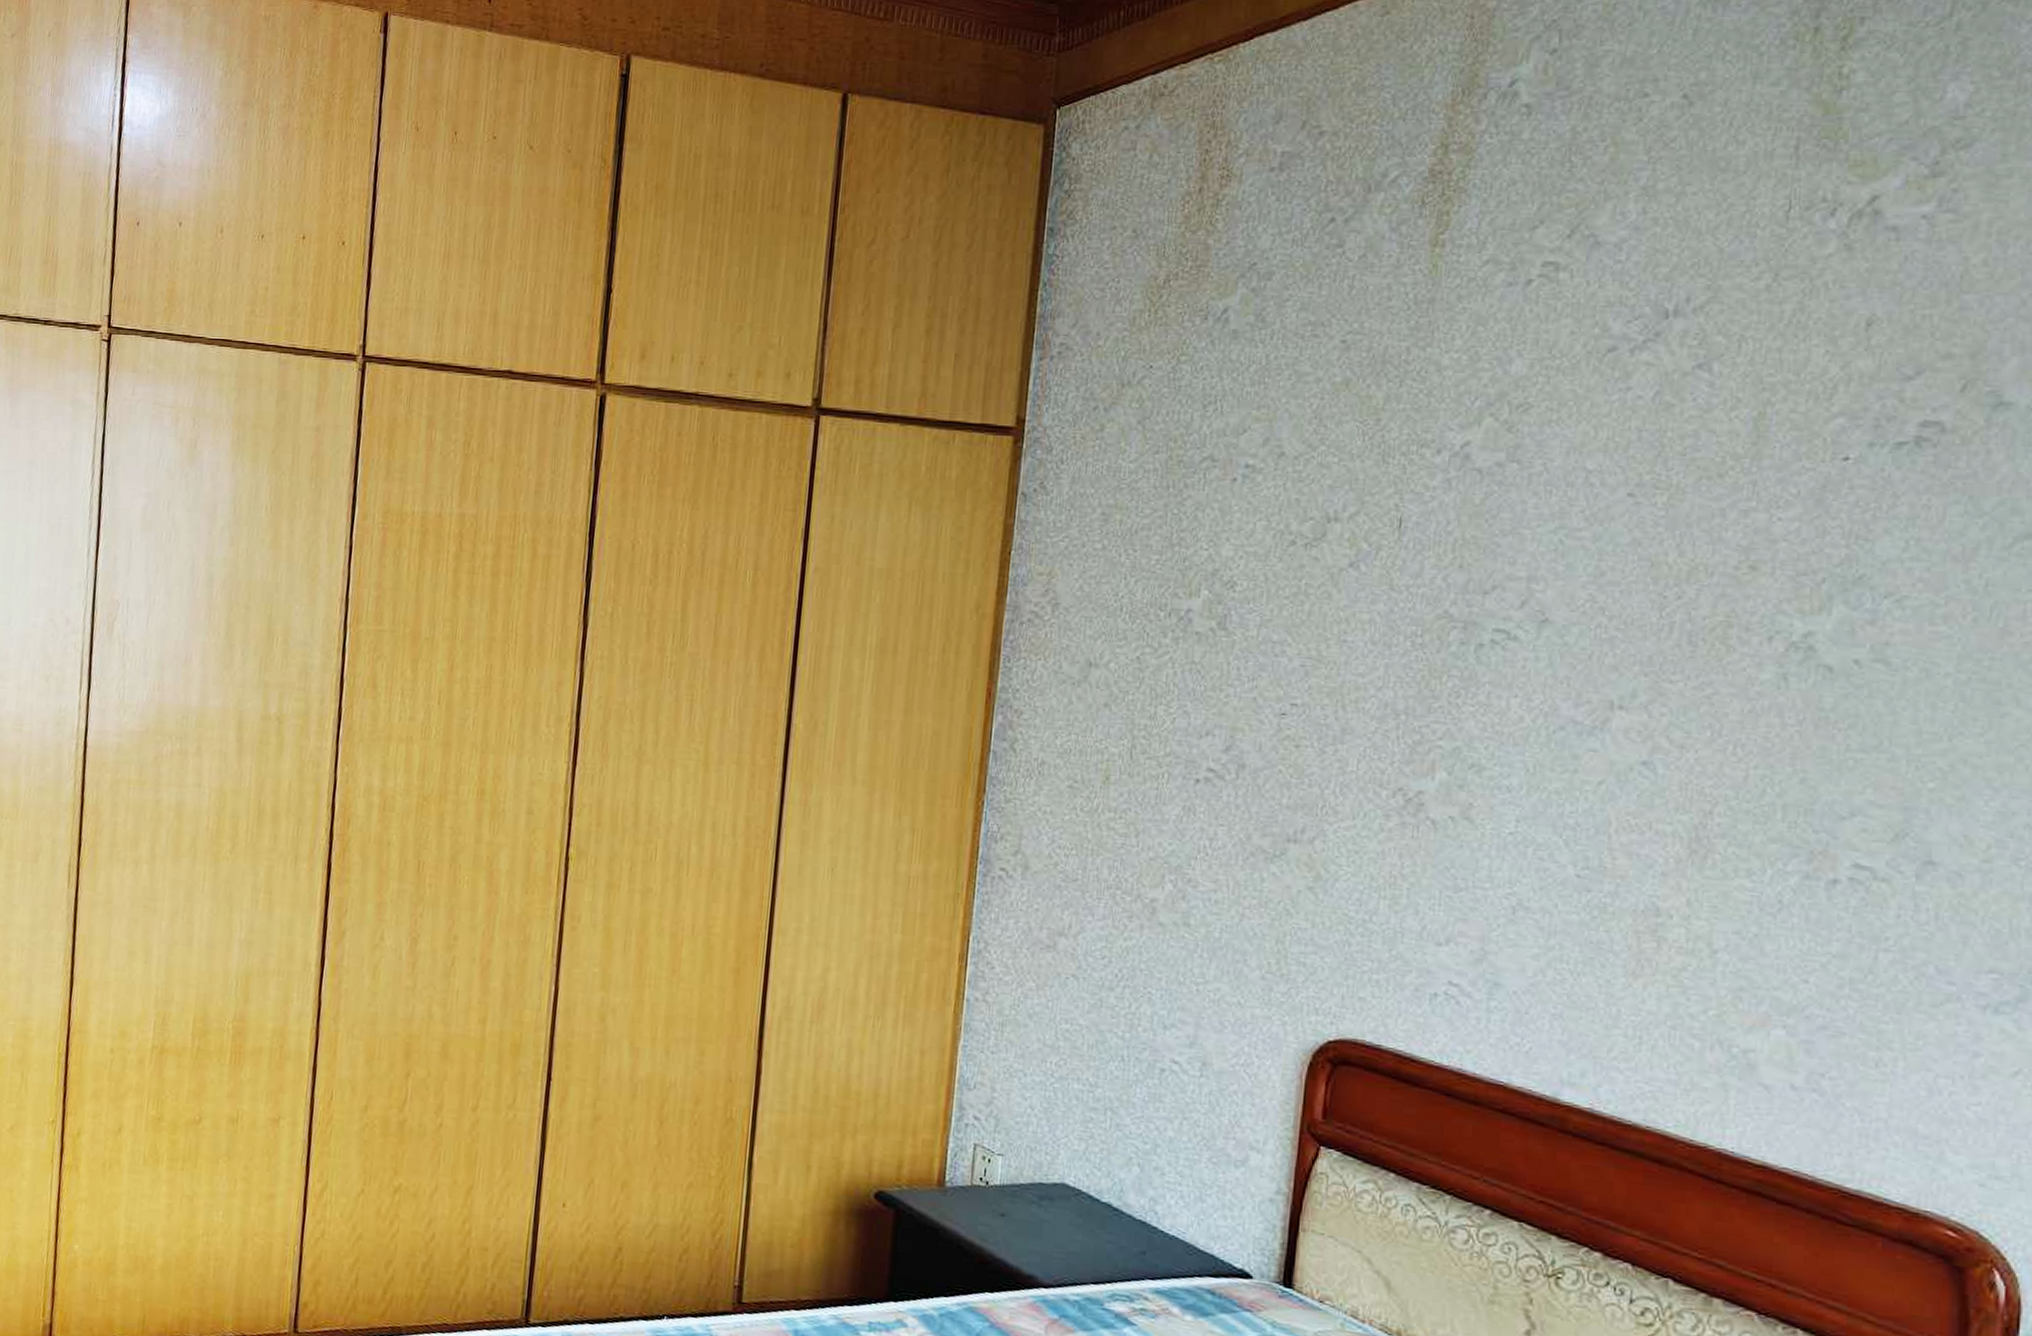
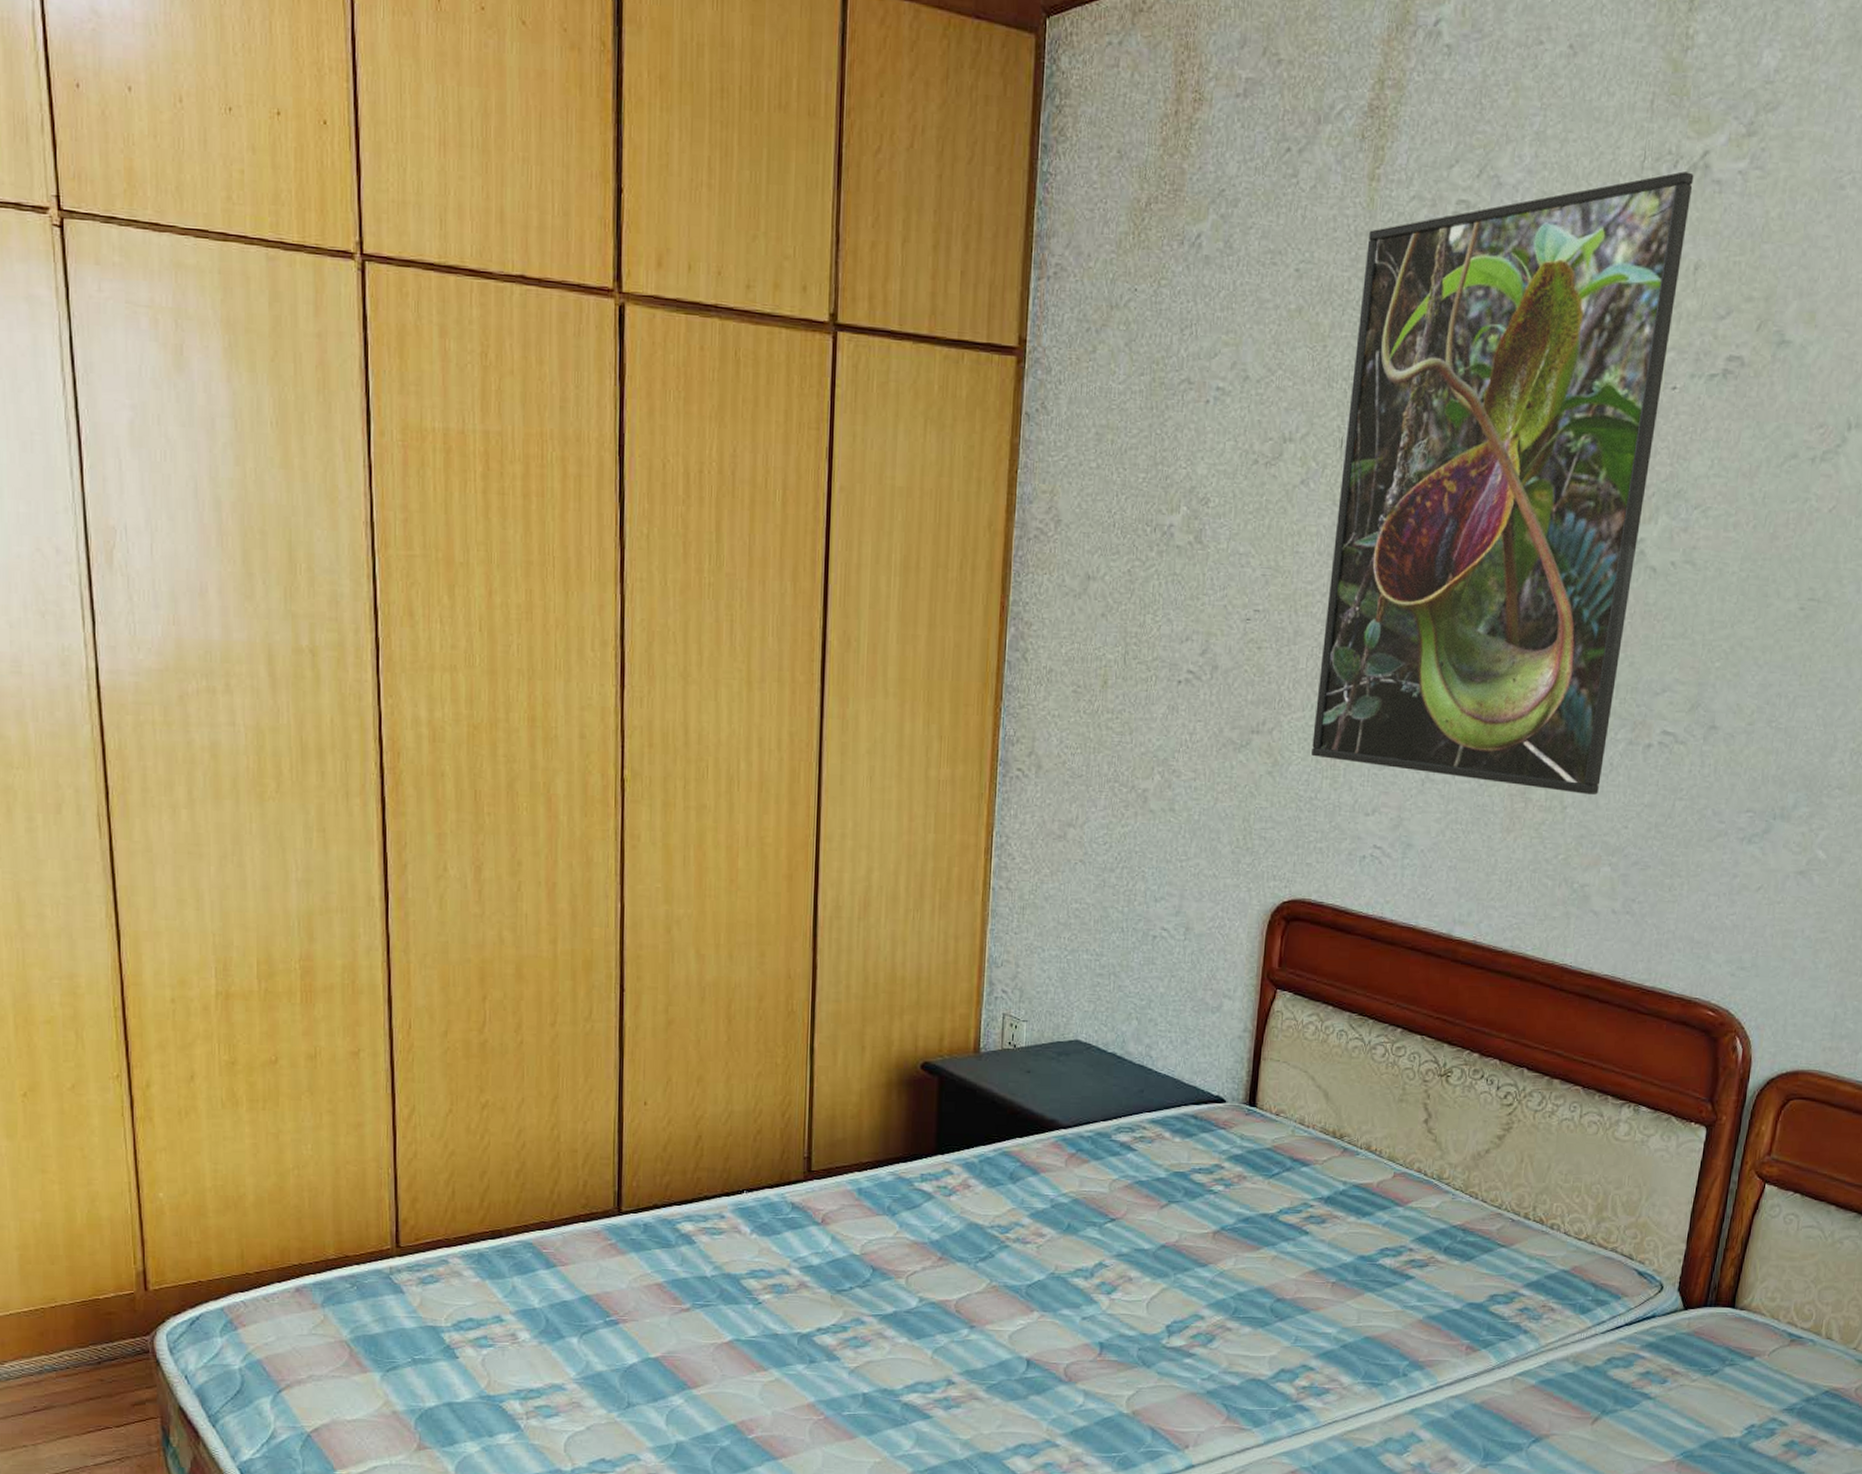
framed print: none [1365,219,1859,939] -> present [1311,171,1694,795]

